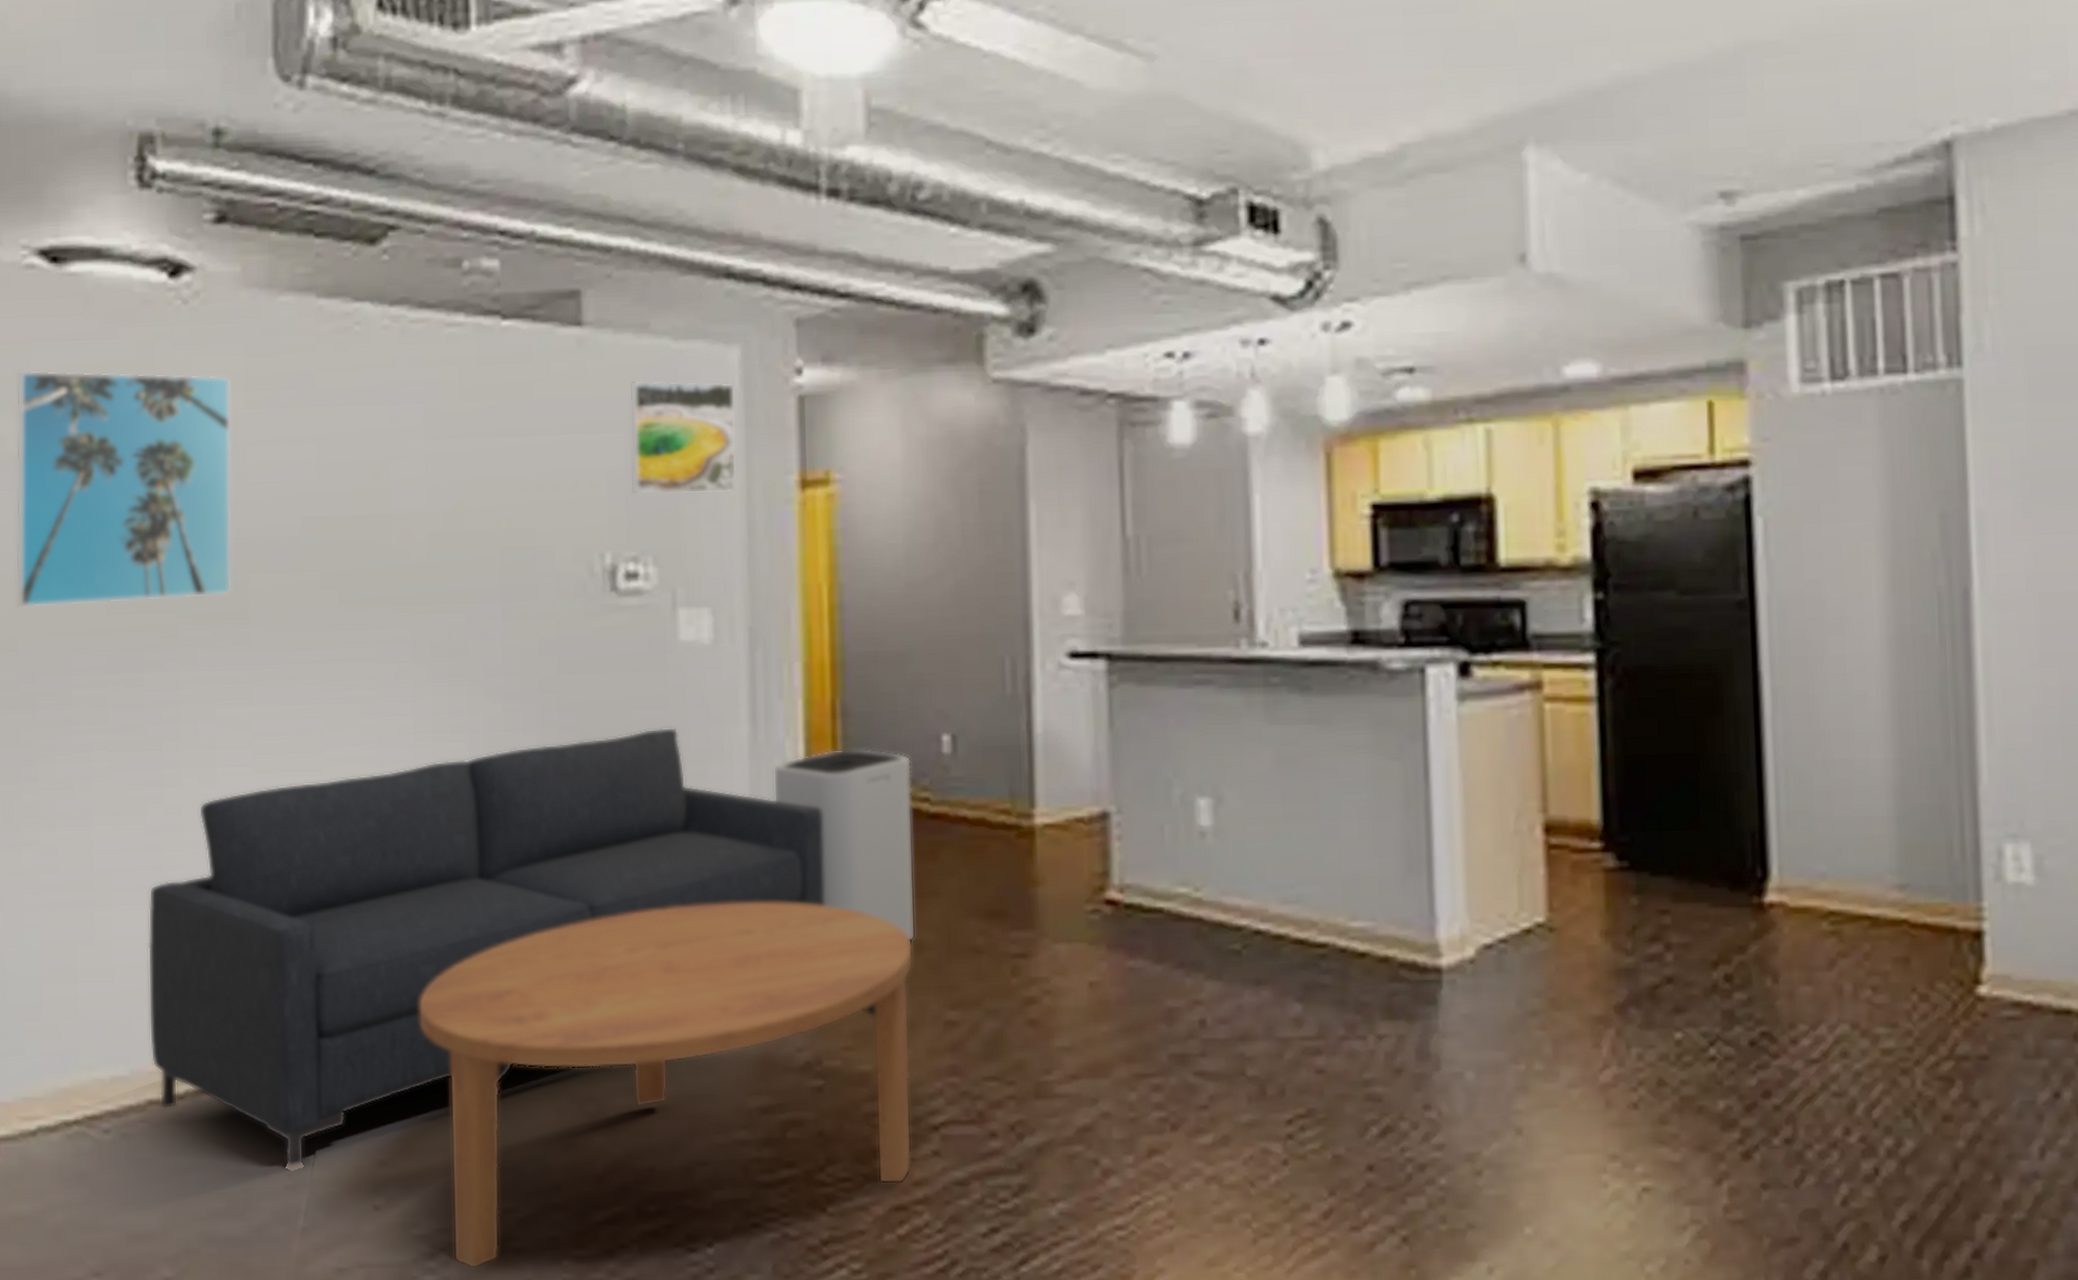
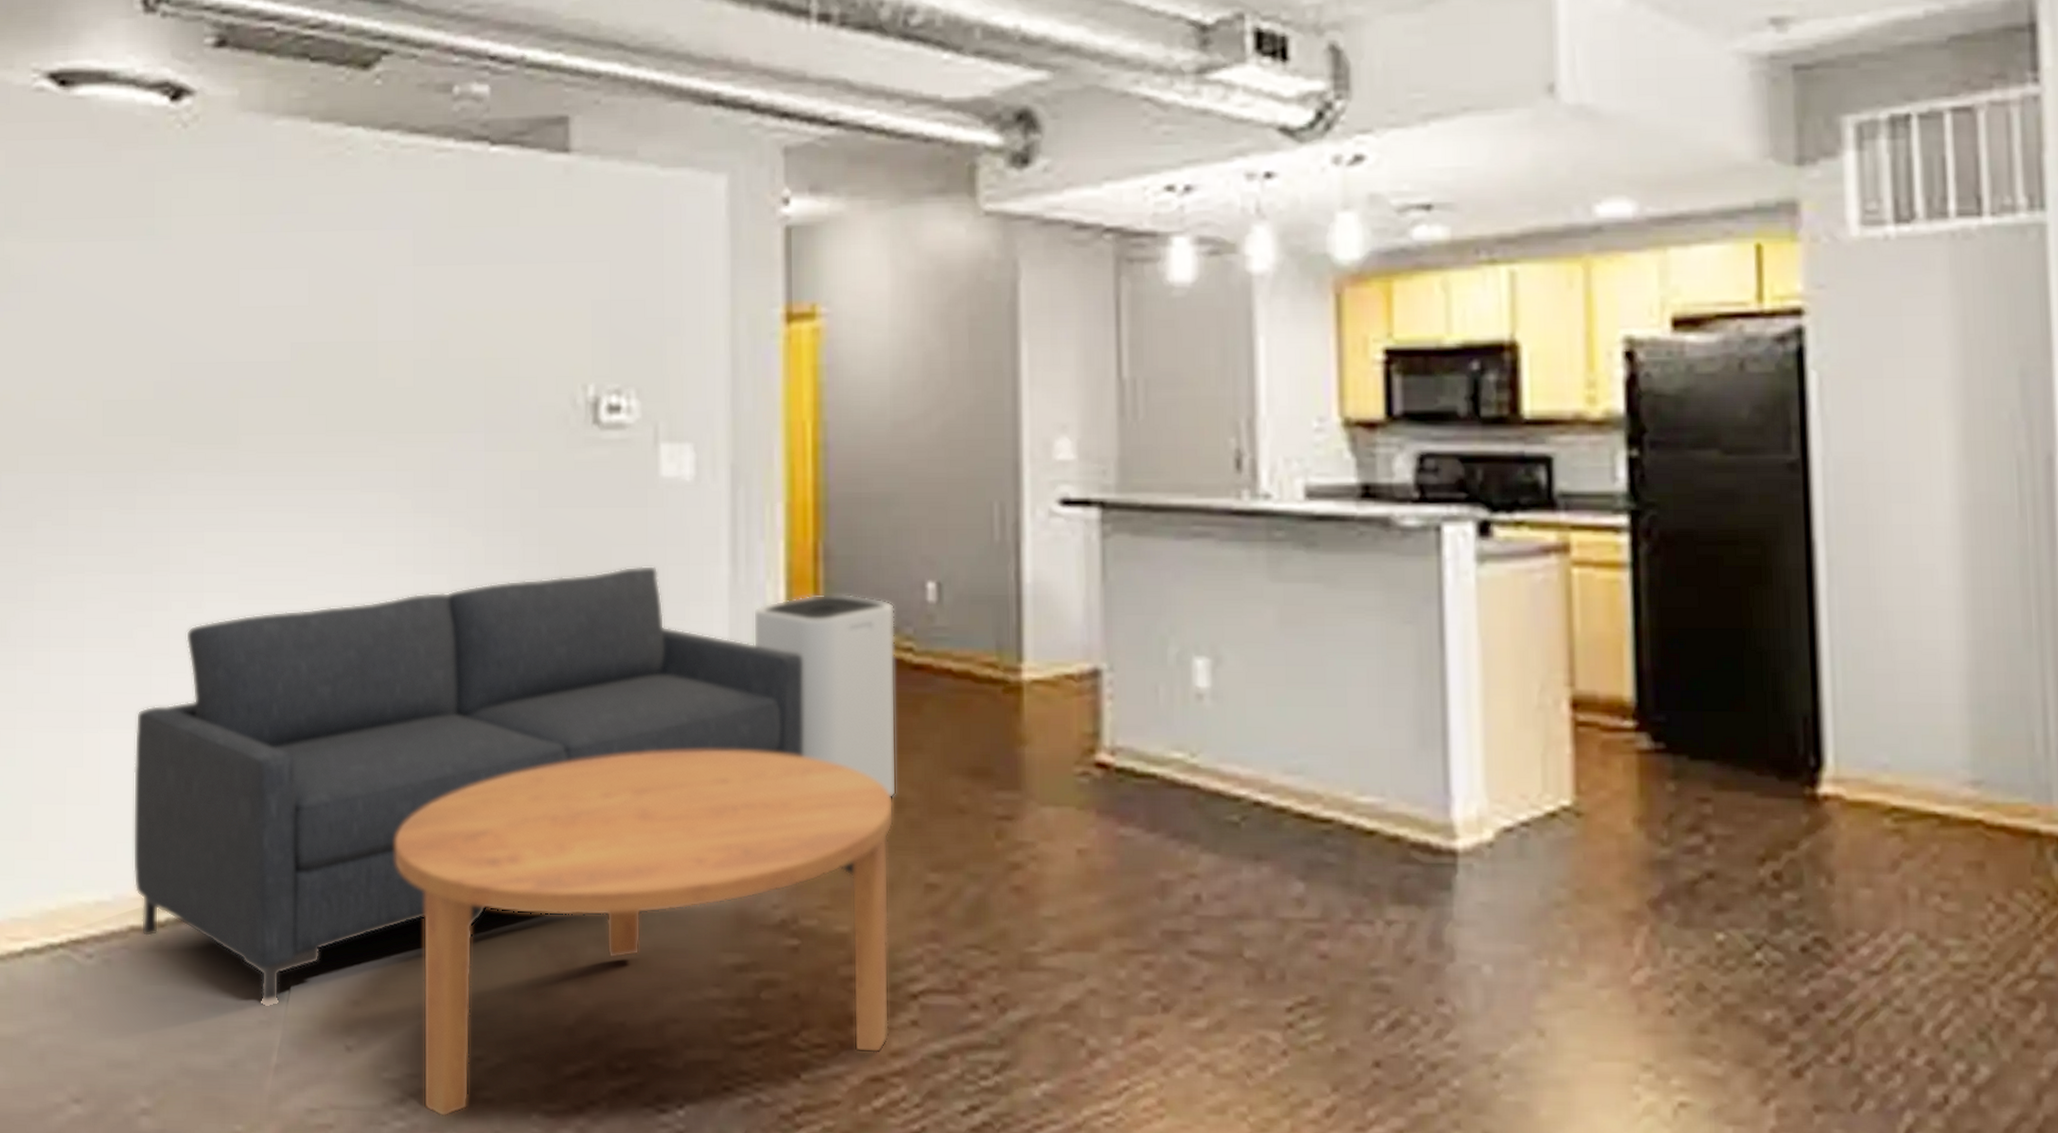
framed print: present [15,370,233,609] -> none [18,191,227,428]
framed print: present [629,380,737,496] -> none [615,208,722,326]

